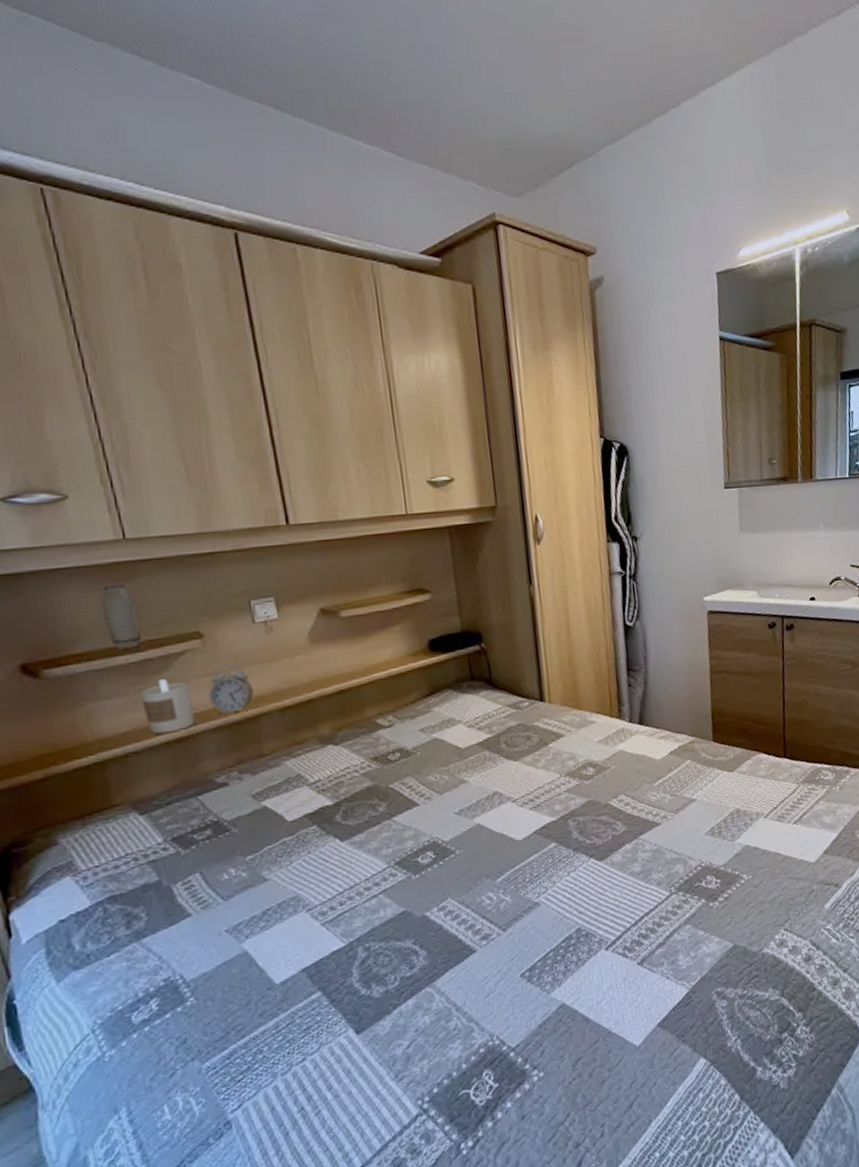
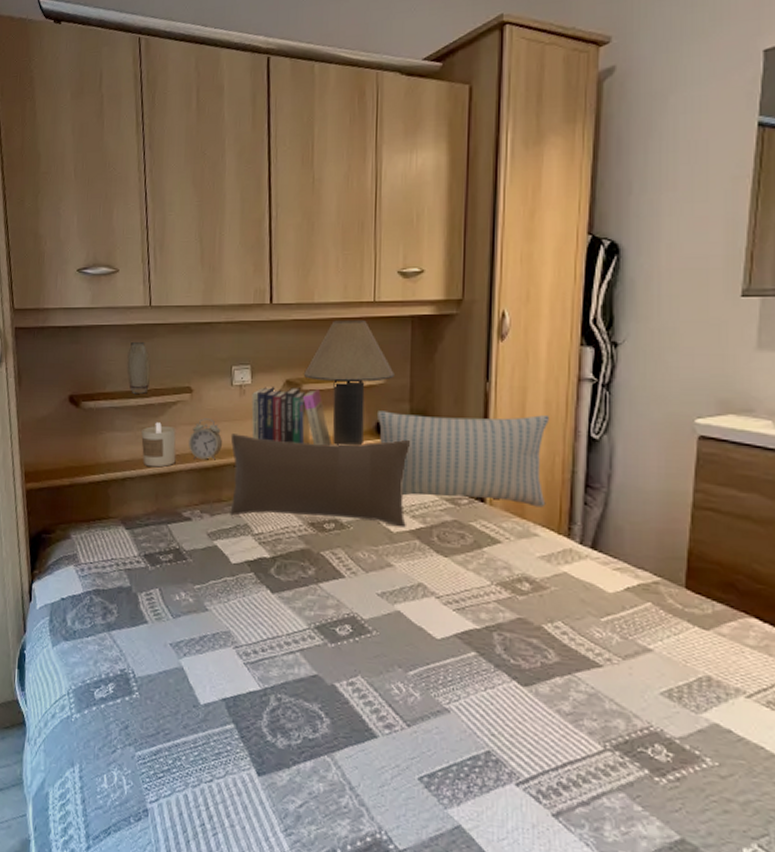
pillow: none [262,653,474,769] -> present [230,434,410,528]
books: none [281,613,383,680] -> present [251,387,331,446]
table lamp: none [340,535,440,671] -> present [304,320,394,446]
pillow: none [428,611,597,711] -> present [378,411,549,508]

